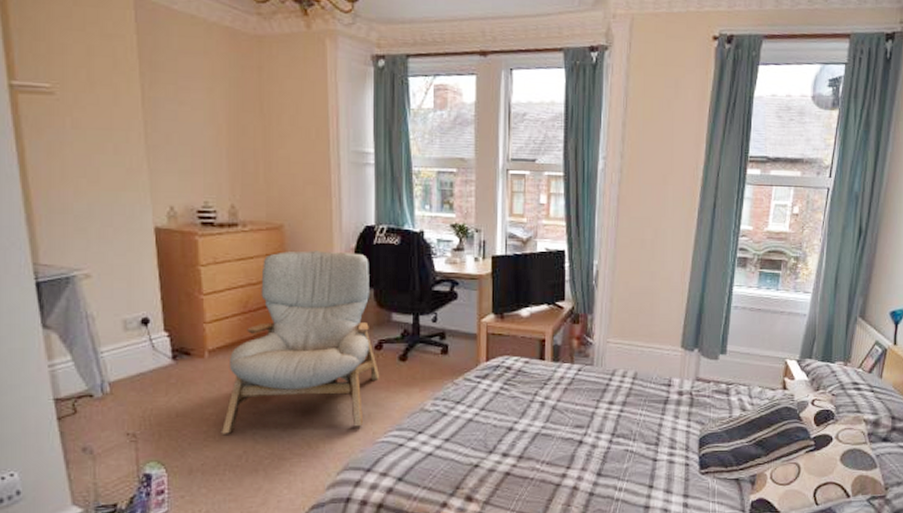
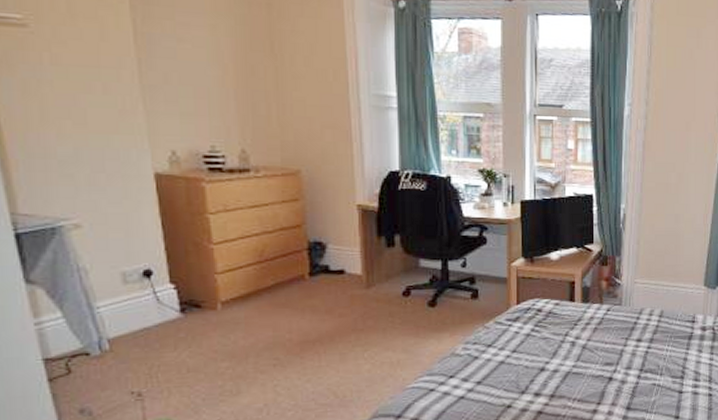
armchair: present [222,250,380,434] -> none [239,197,409,388]

